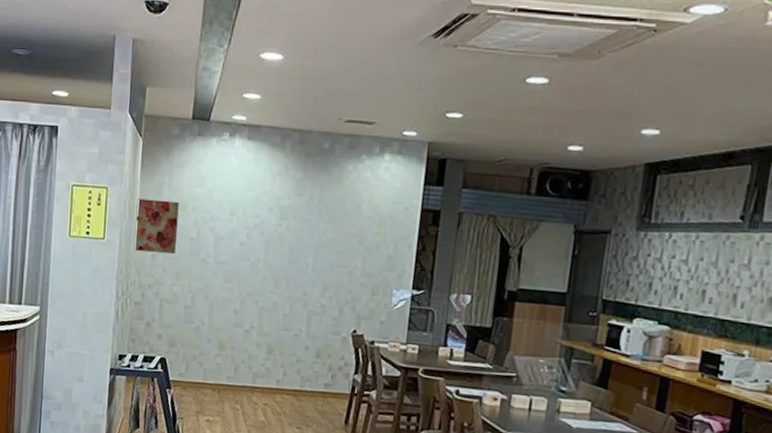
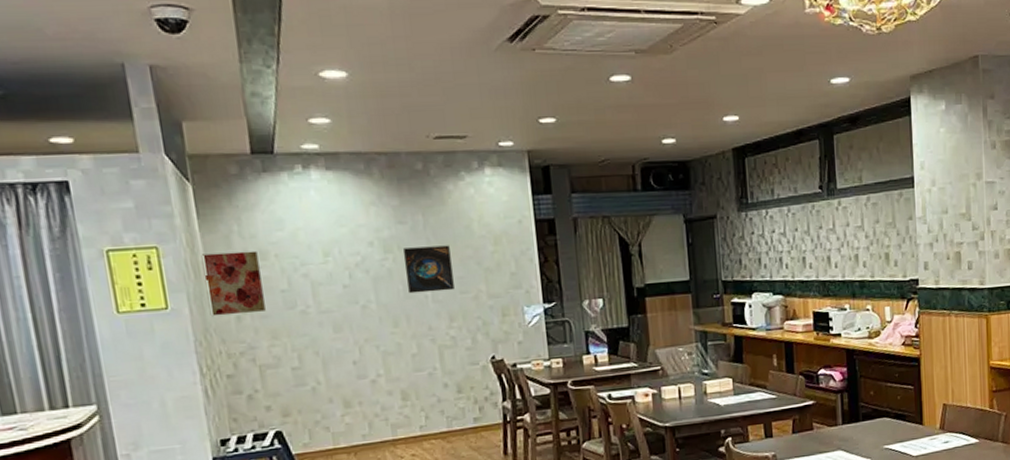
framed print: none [293,218,338,263] -> present [403,245,454,294]

